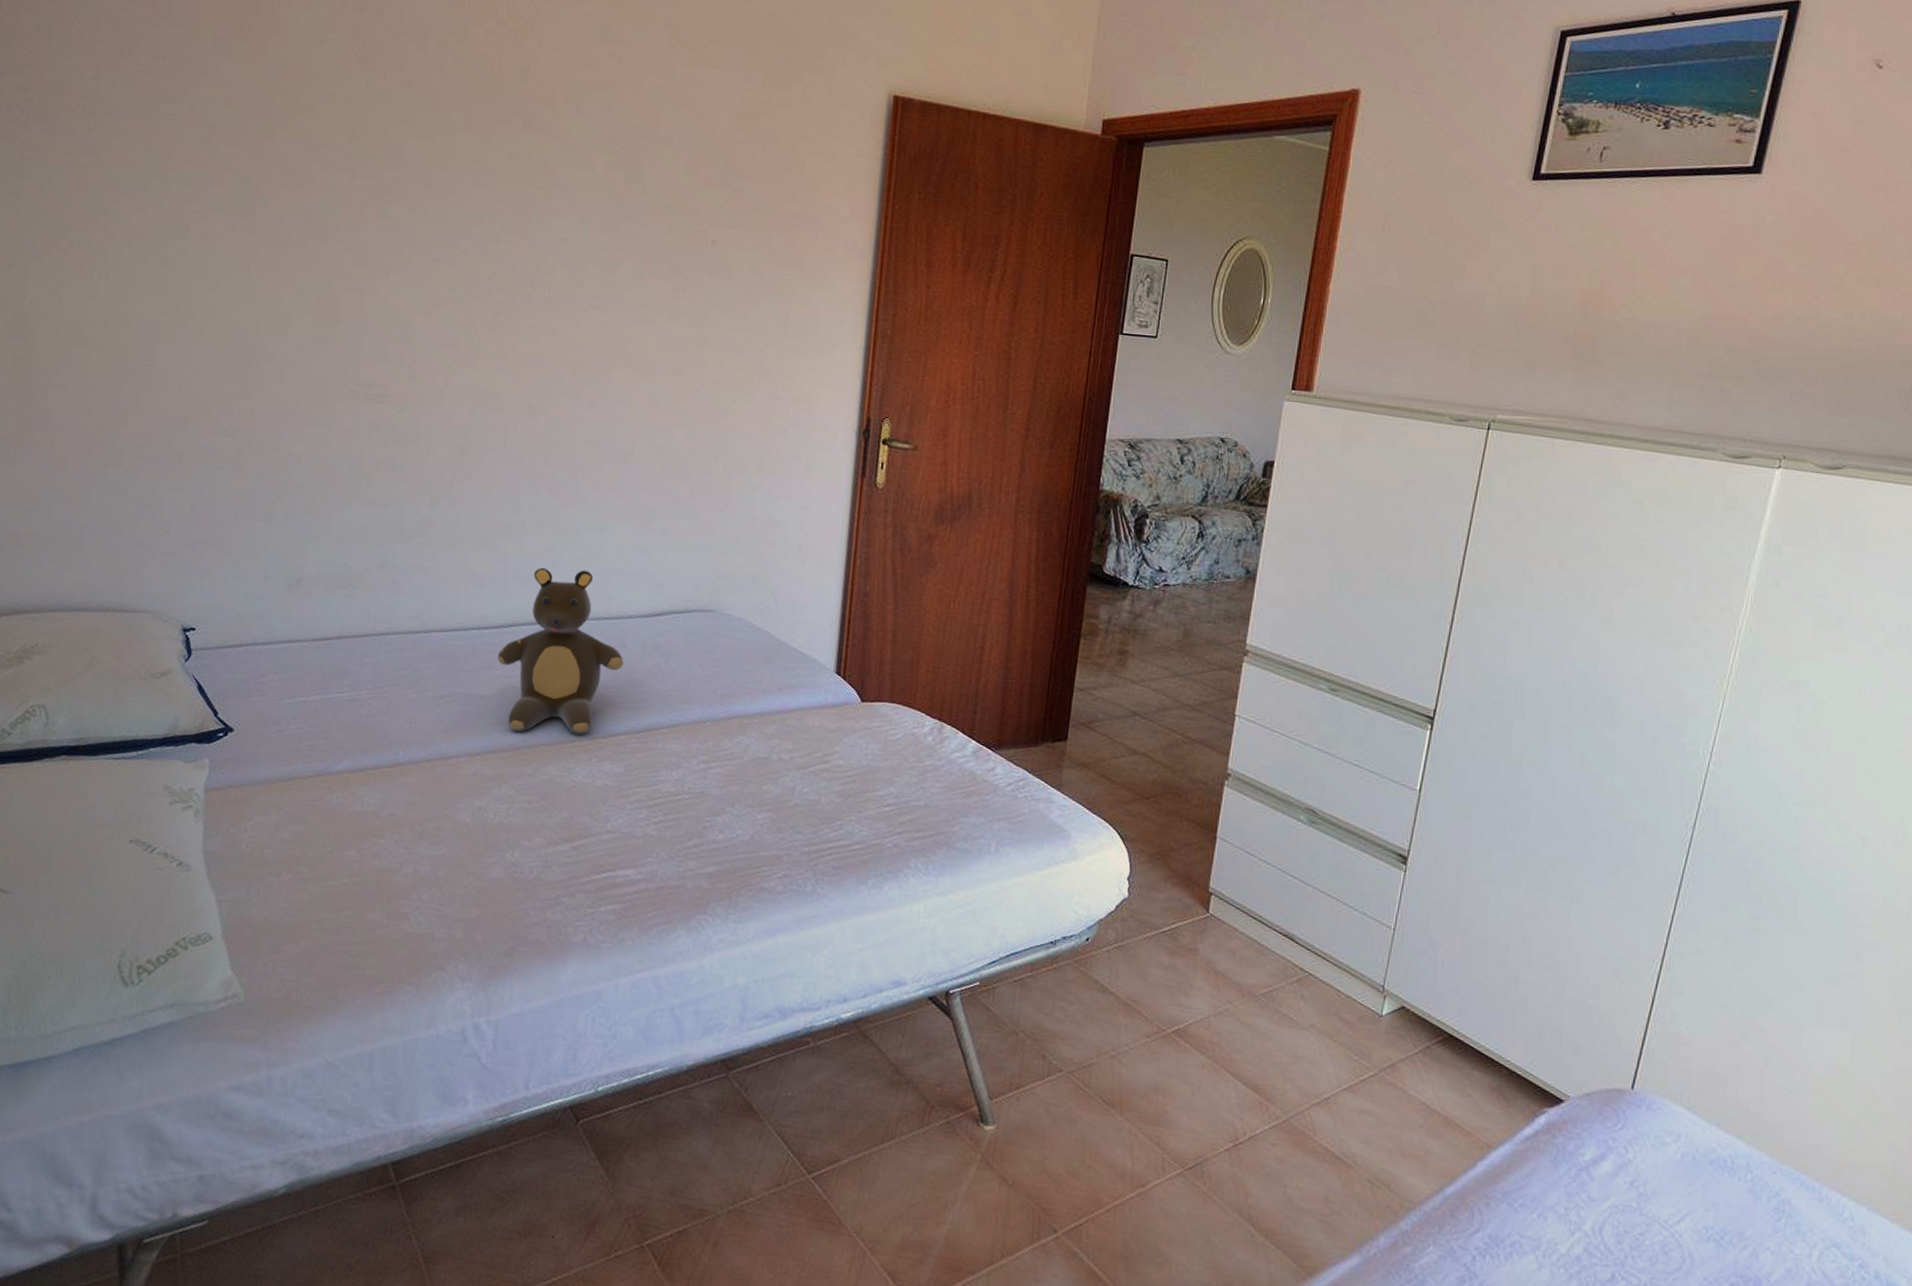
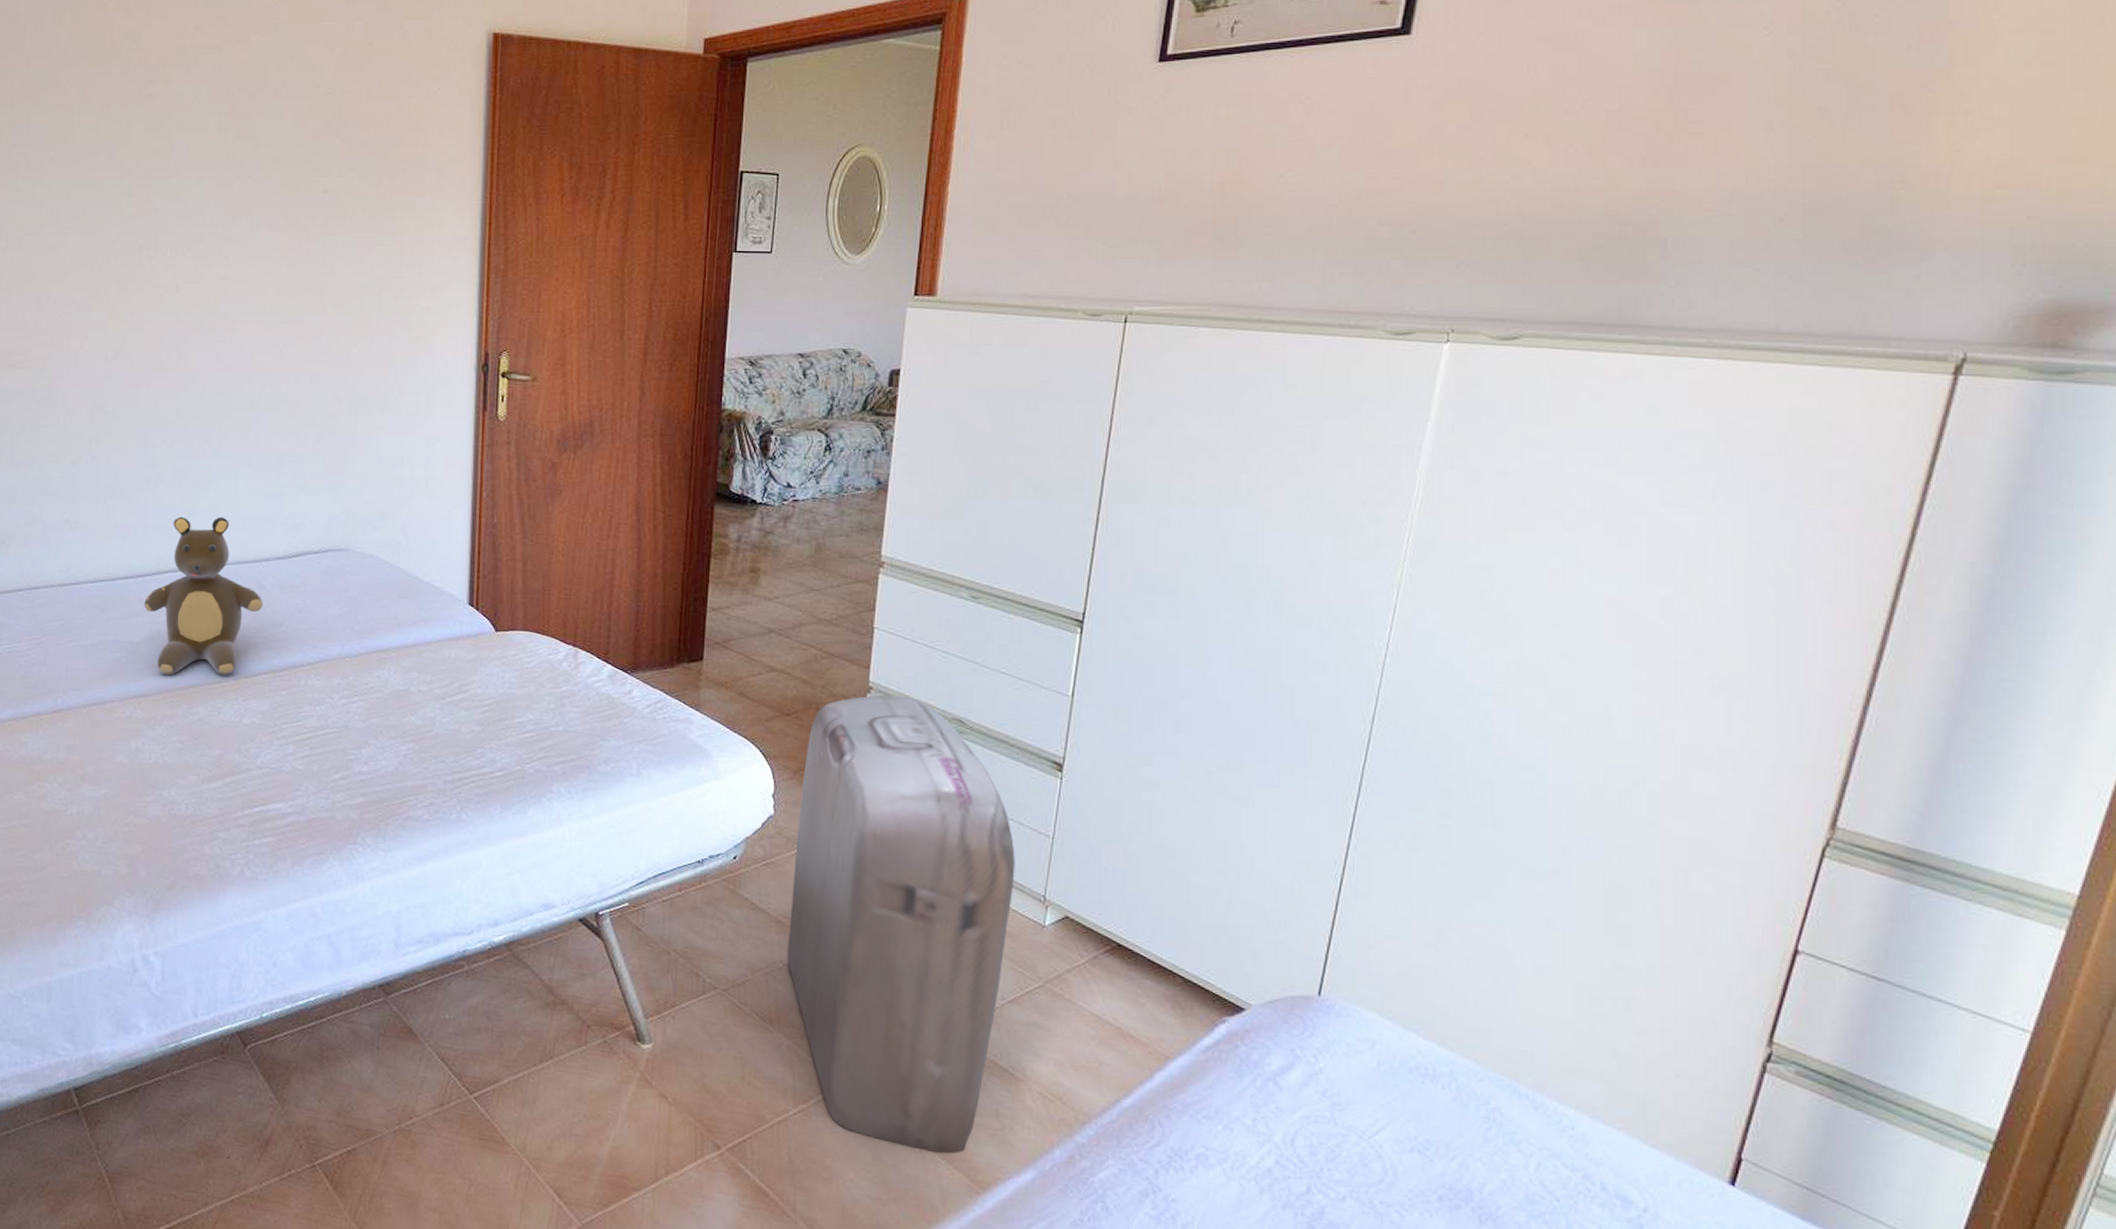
suitcase: none [1133,782,1358,1240] -> present [787,695,1015,1154]

